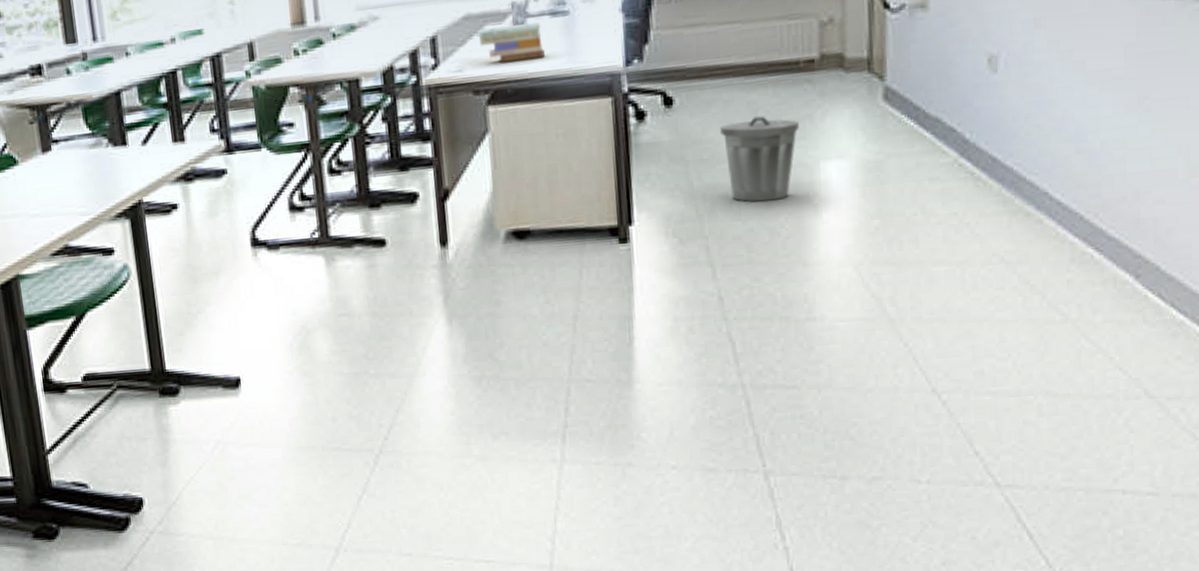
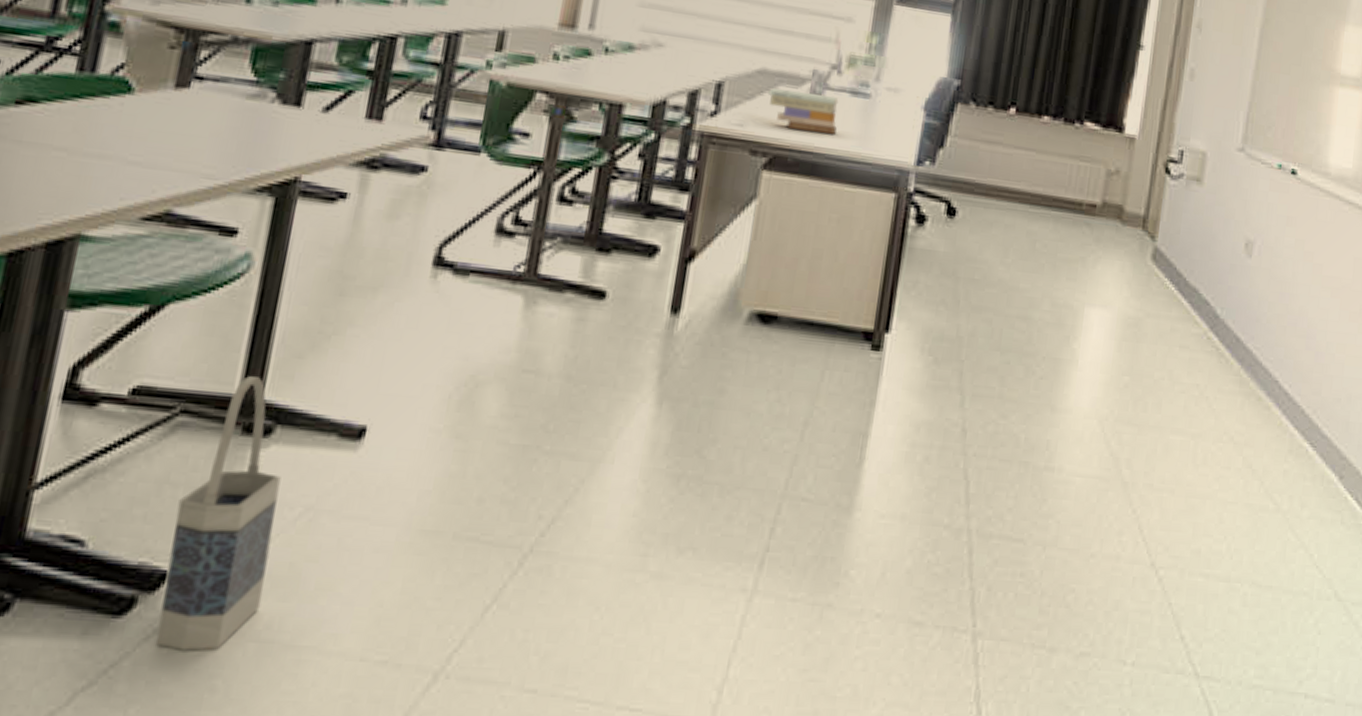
bag: none [135,354,207,550] -> present [155,376,281,651]
trash can: present [720,116,799,202] -> none [995,247,1072,337]

